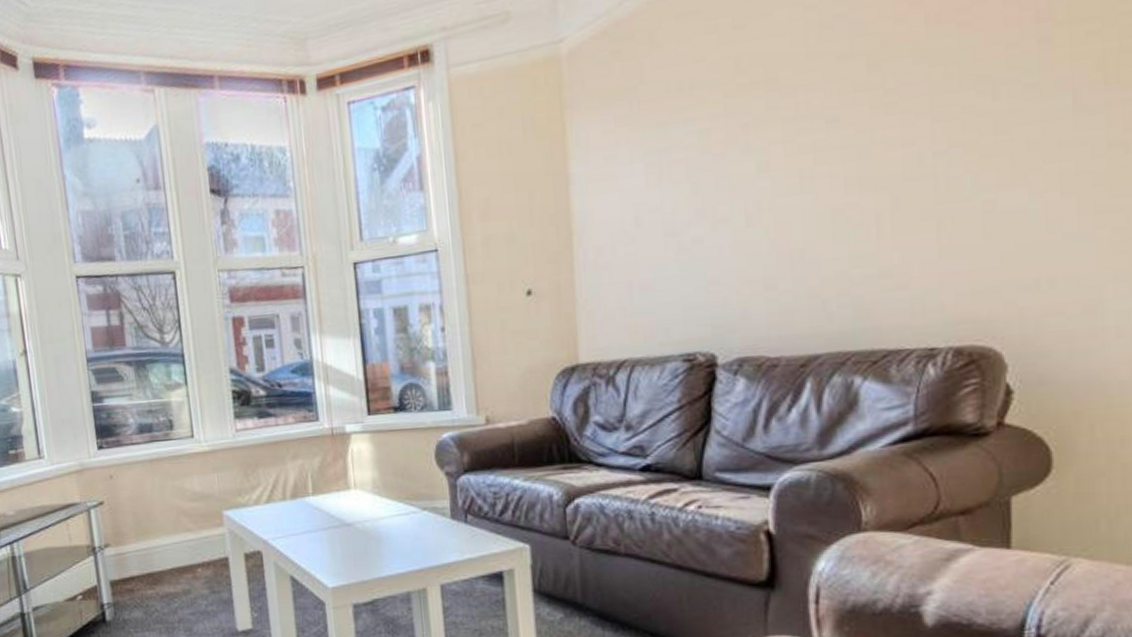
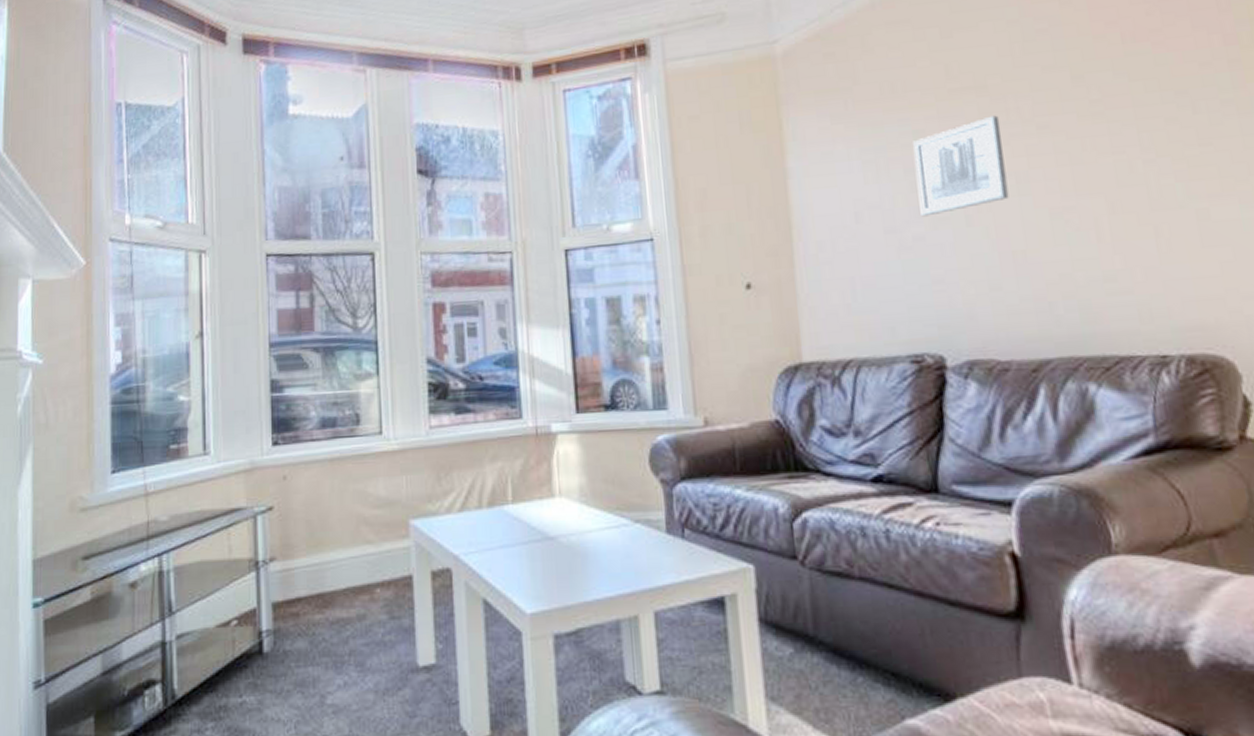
wall art: none [697,110,792,219] -> present [913,115,1009,217]

